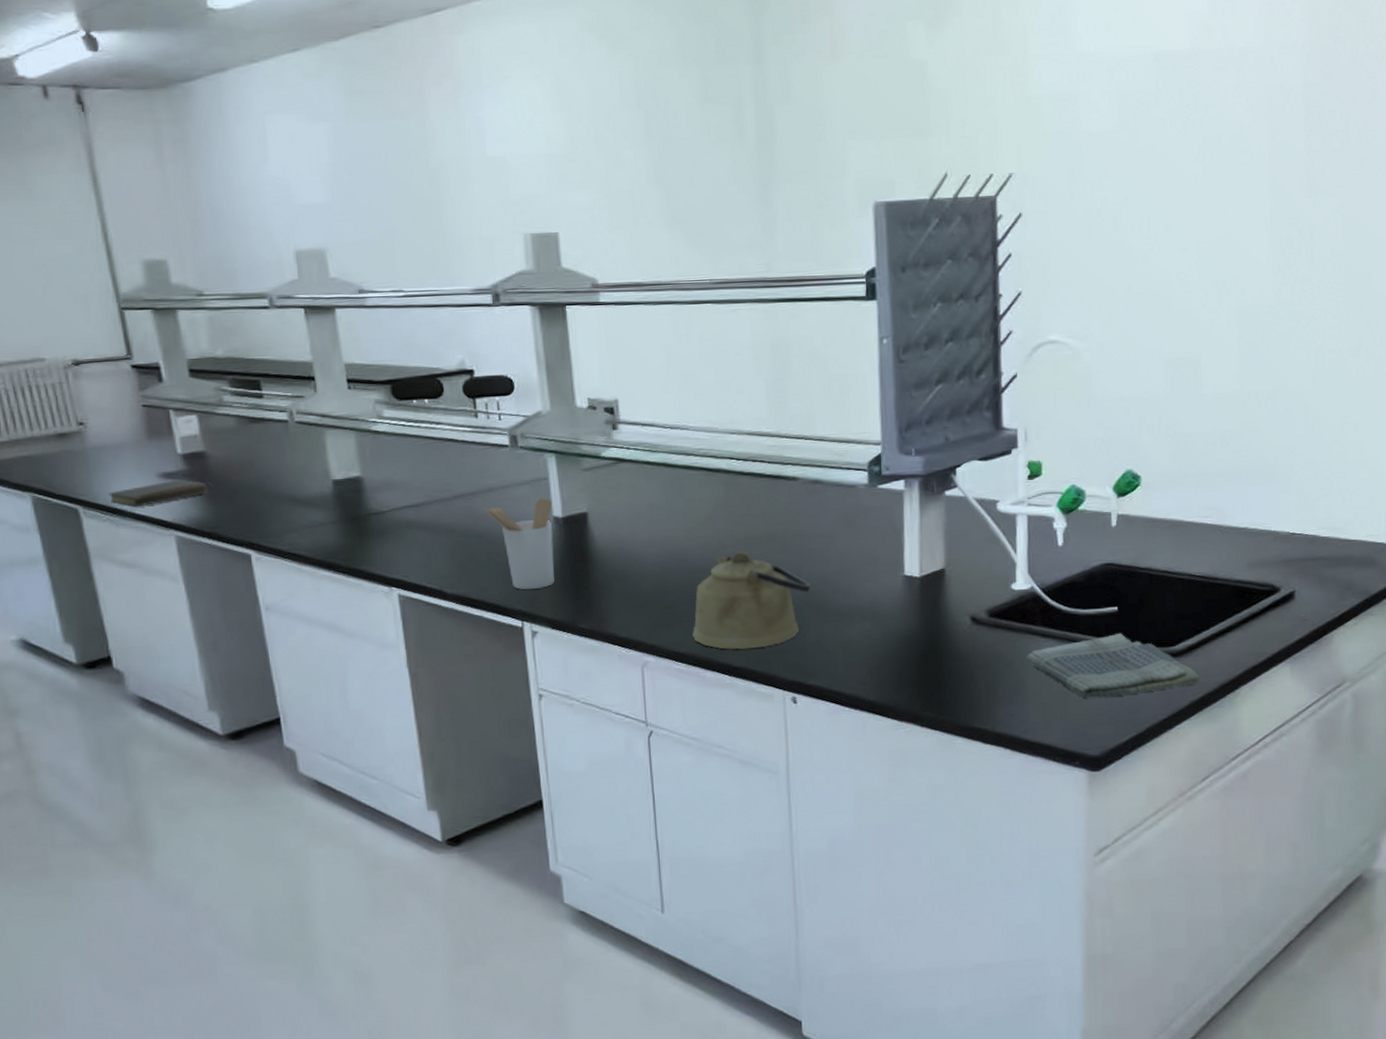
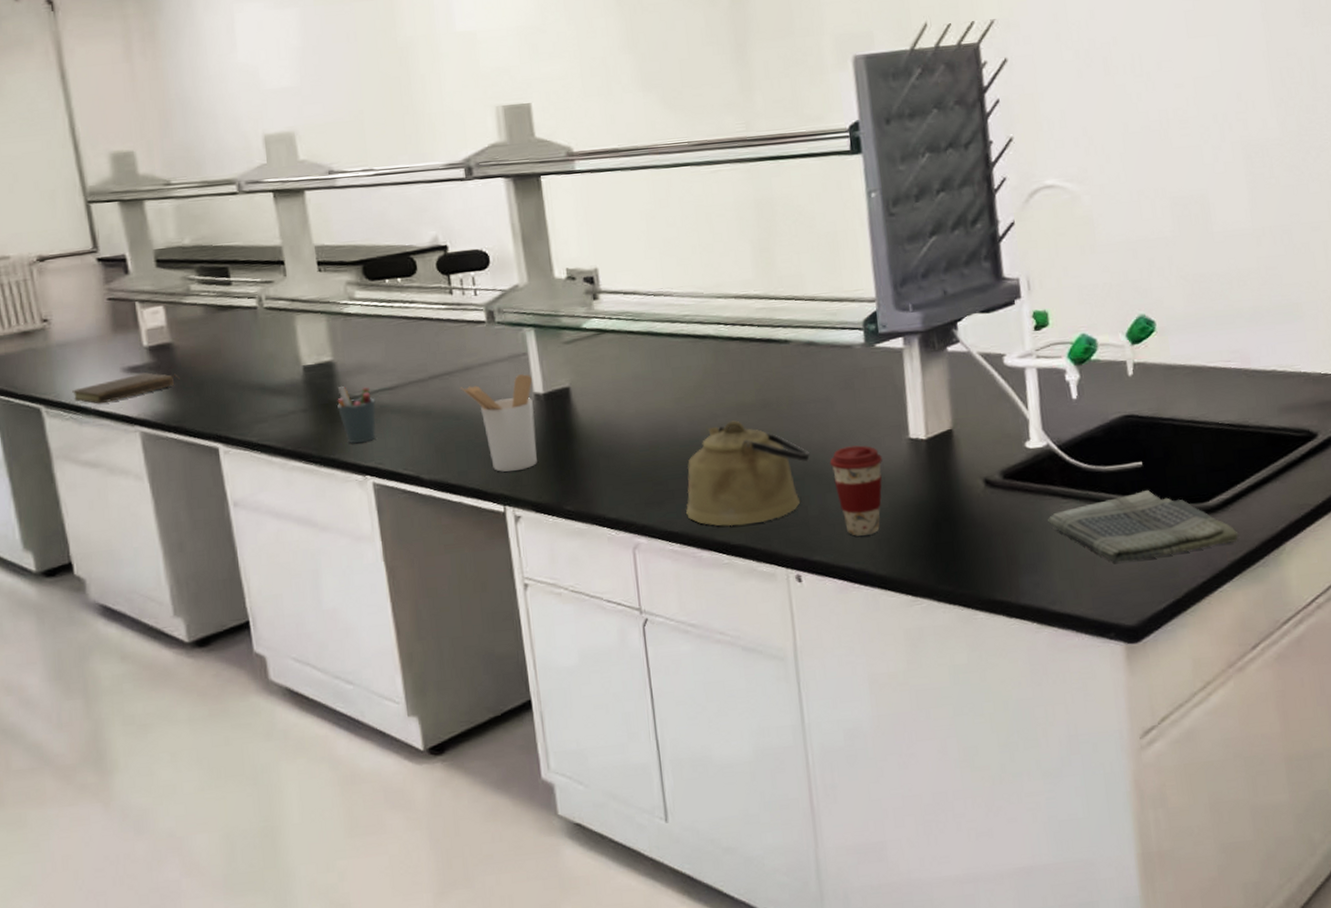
pen holder: none [365,500,403,556] -> present [337,385,376,443]
coffee cup: none [828,580,878,664] -> present [829,445,882,536]

